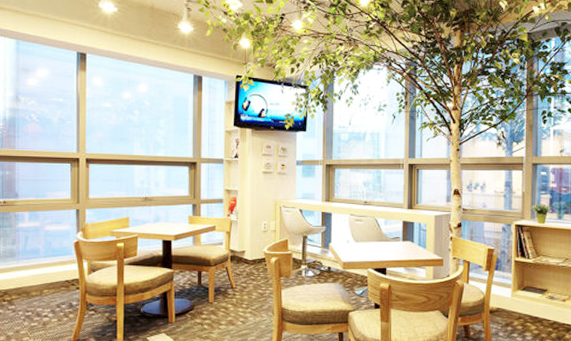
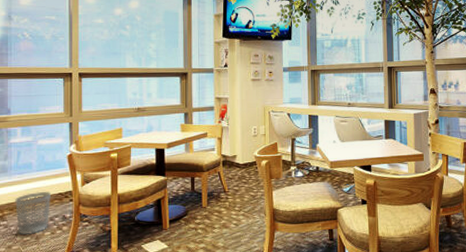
wastebasket: none [23,278,59,320] -> present [15,192,52,235]

